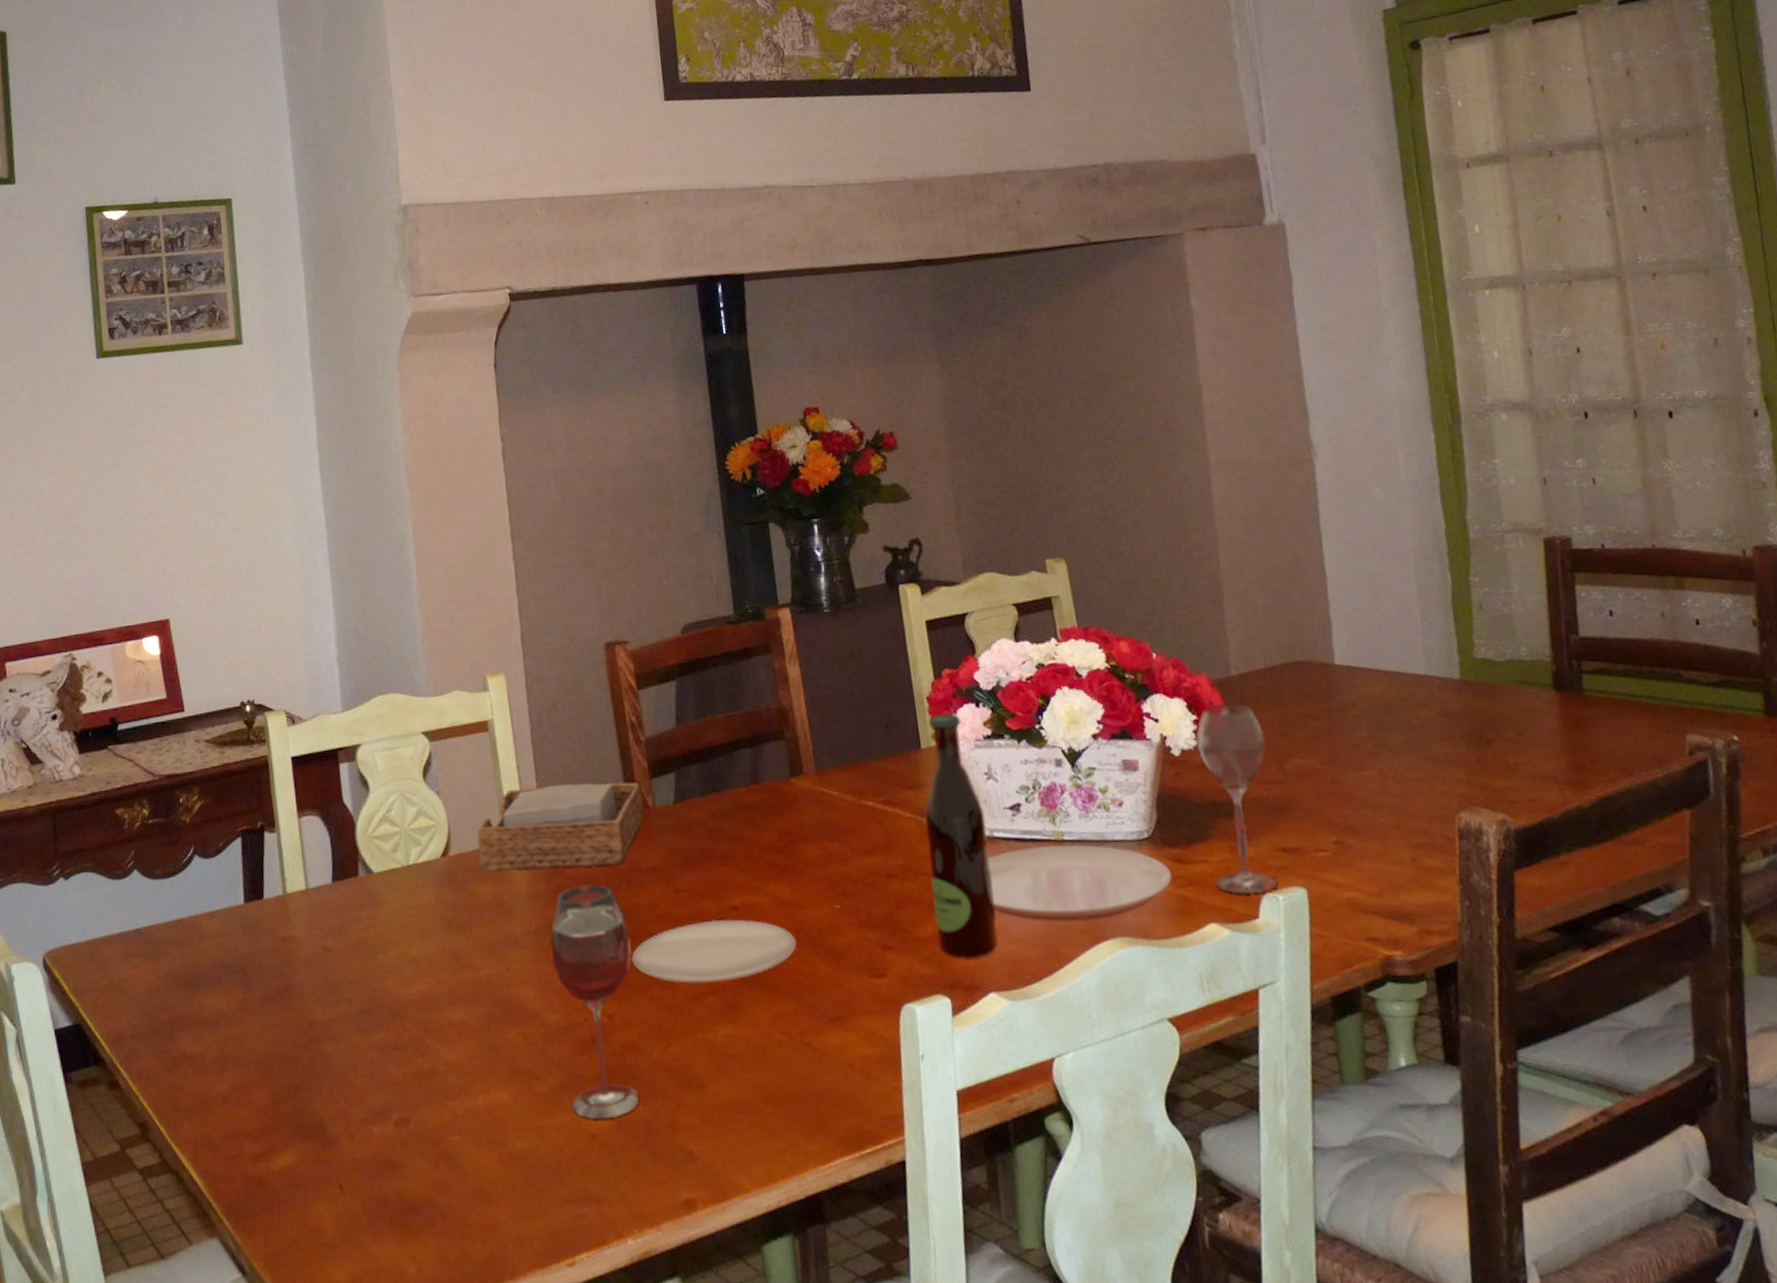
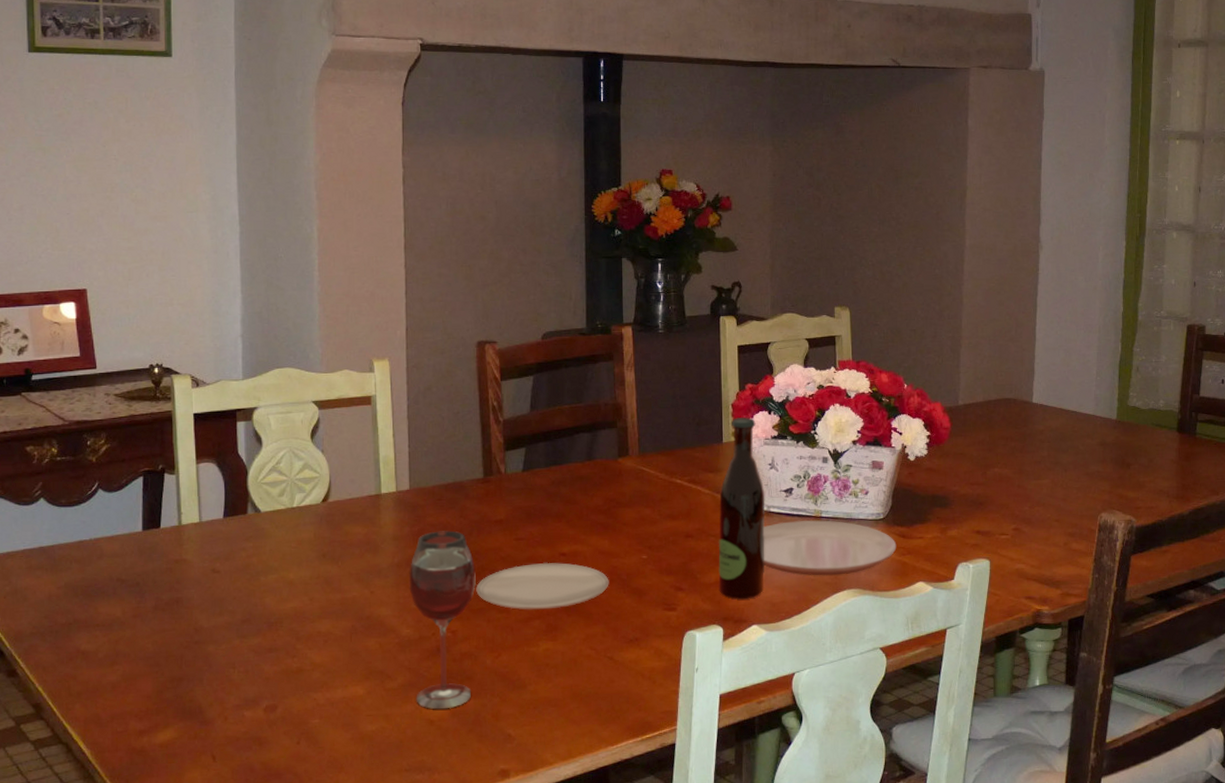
napkin holder: present [477,782,643,872] -> none [353,450,496,517]
wineglass: present [1196,703,1277,895] -> none [927,424,976,562]

